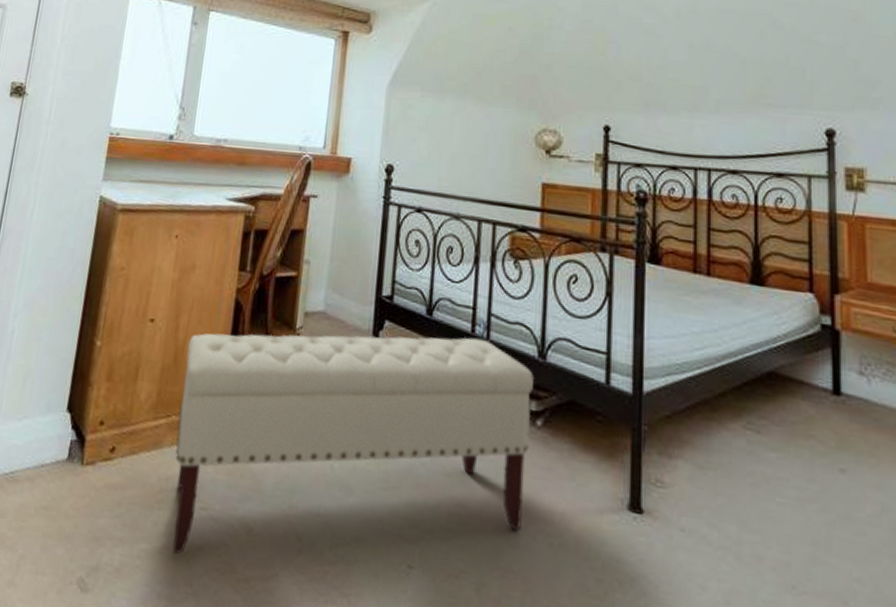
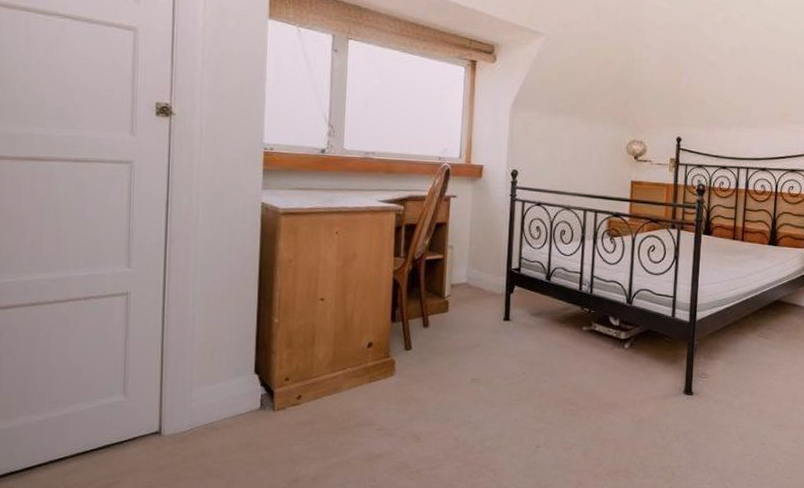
bench: present [172,333,534,555] -> none [352,293,623,463]

